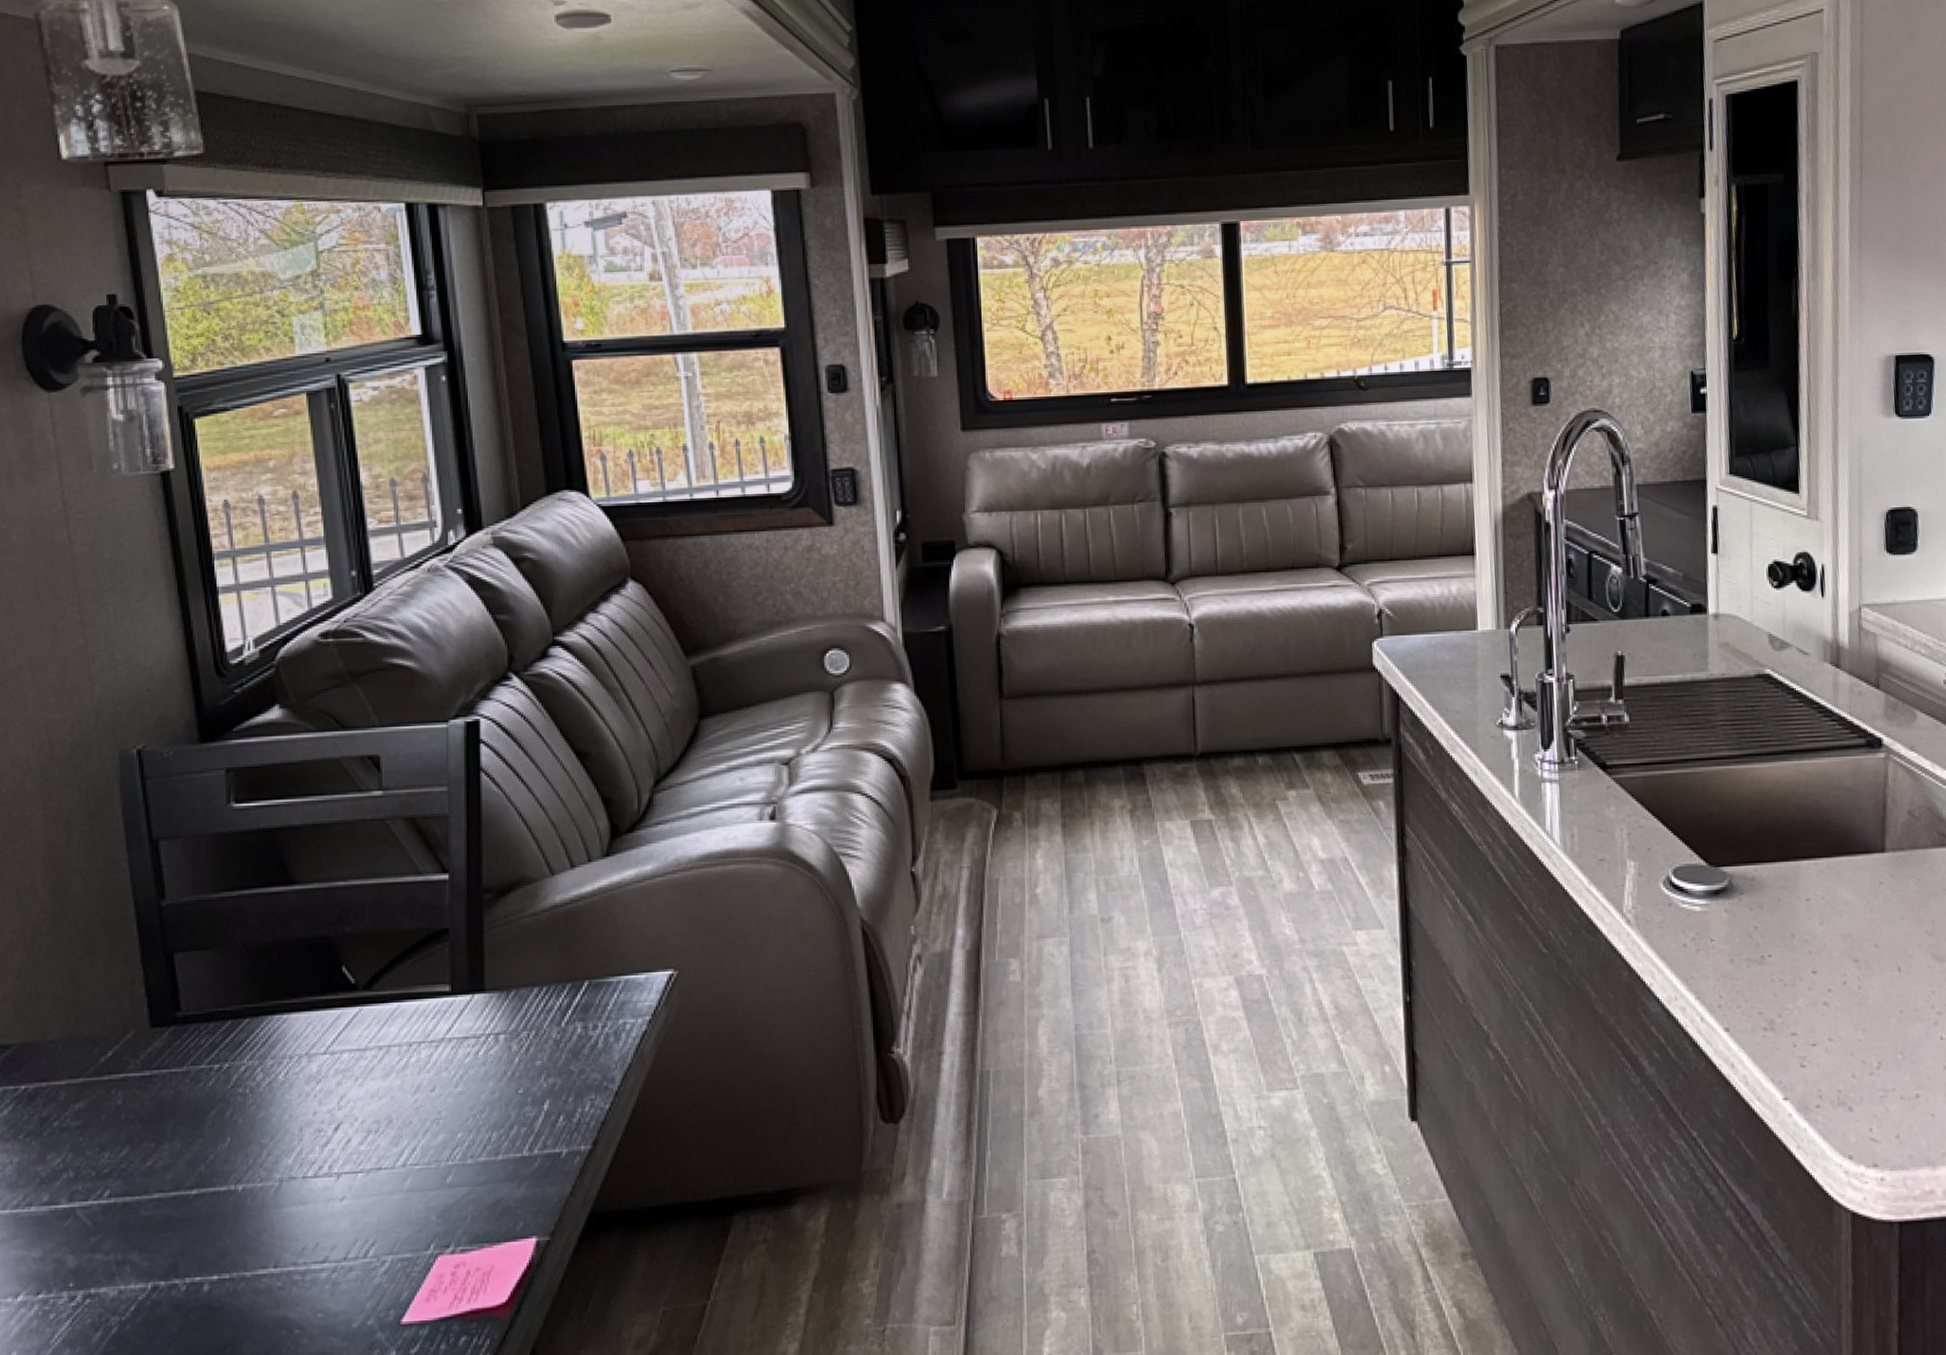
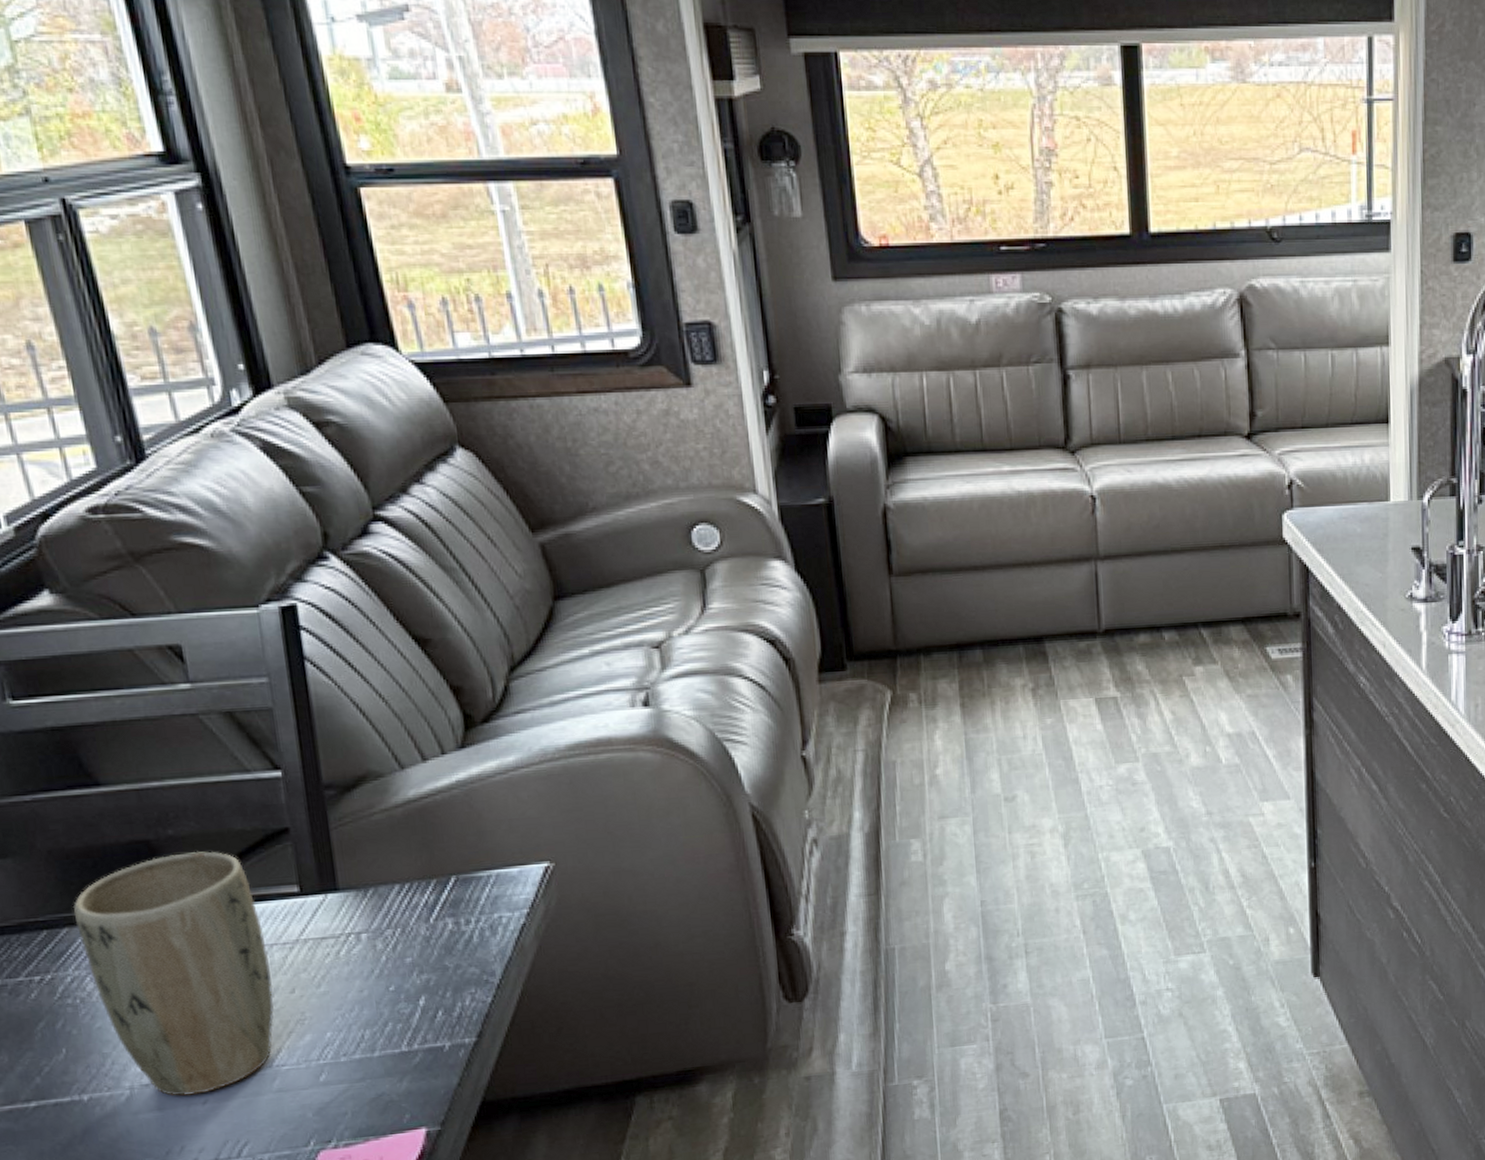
plant pot: none [256,948,417,1192] -> present [72,851,274,1096]

